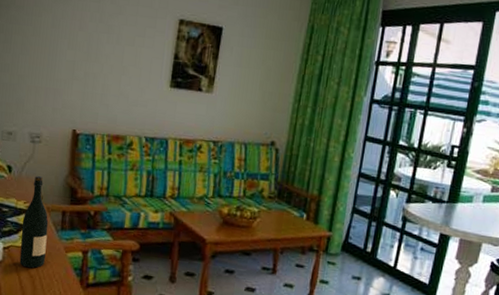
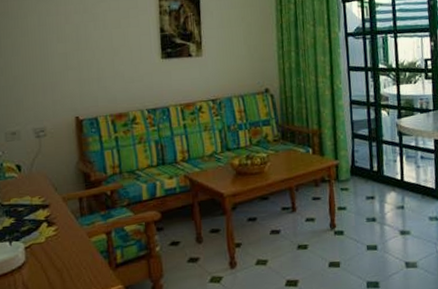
wine bottle: present [19,176,49,269] -> none [40,168,70,263]

